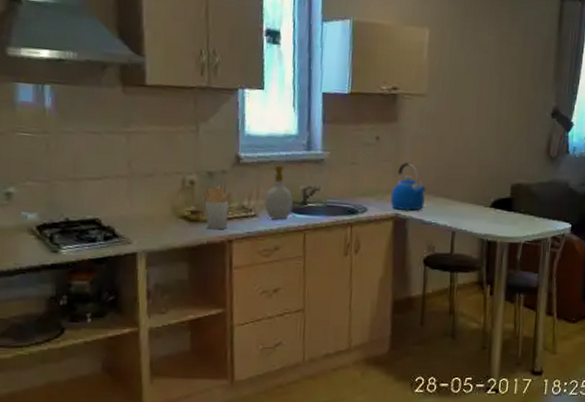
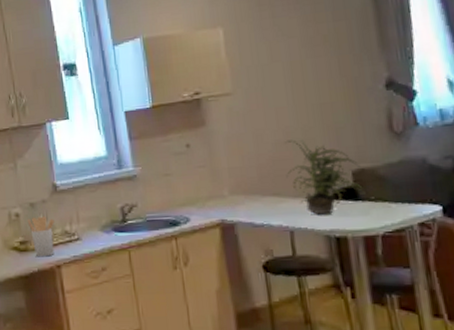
soap bottle: present [264,165,293,220] -> none [85,187,113,241]
kettle: present [390,162,426,211] -> none [212,164,252,216]
potted plant: none [458,148,519,220] -> present [285,139,366,215]

